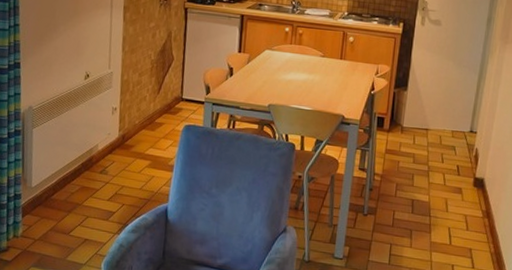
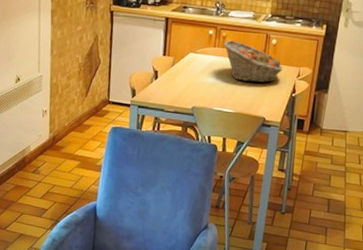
fruit basket: none [299,37,361,80] -> present [223,40,283,83]

